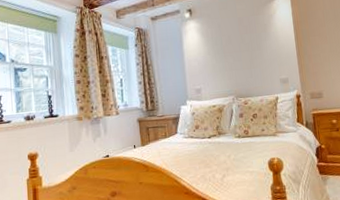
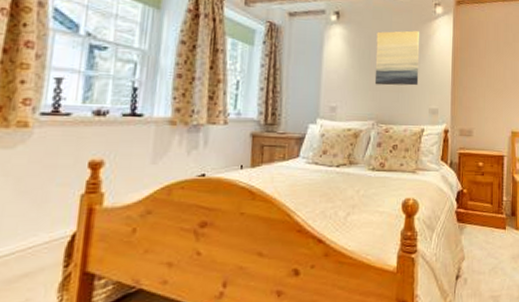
wall art: none [225,13,267,66] -> present [374,30,420,86]

